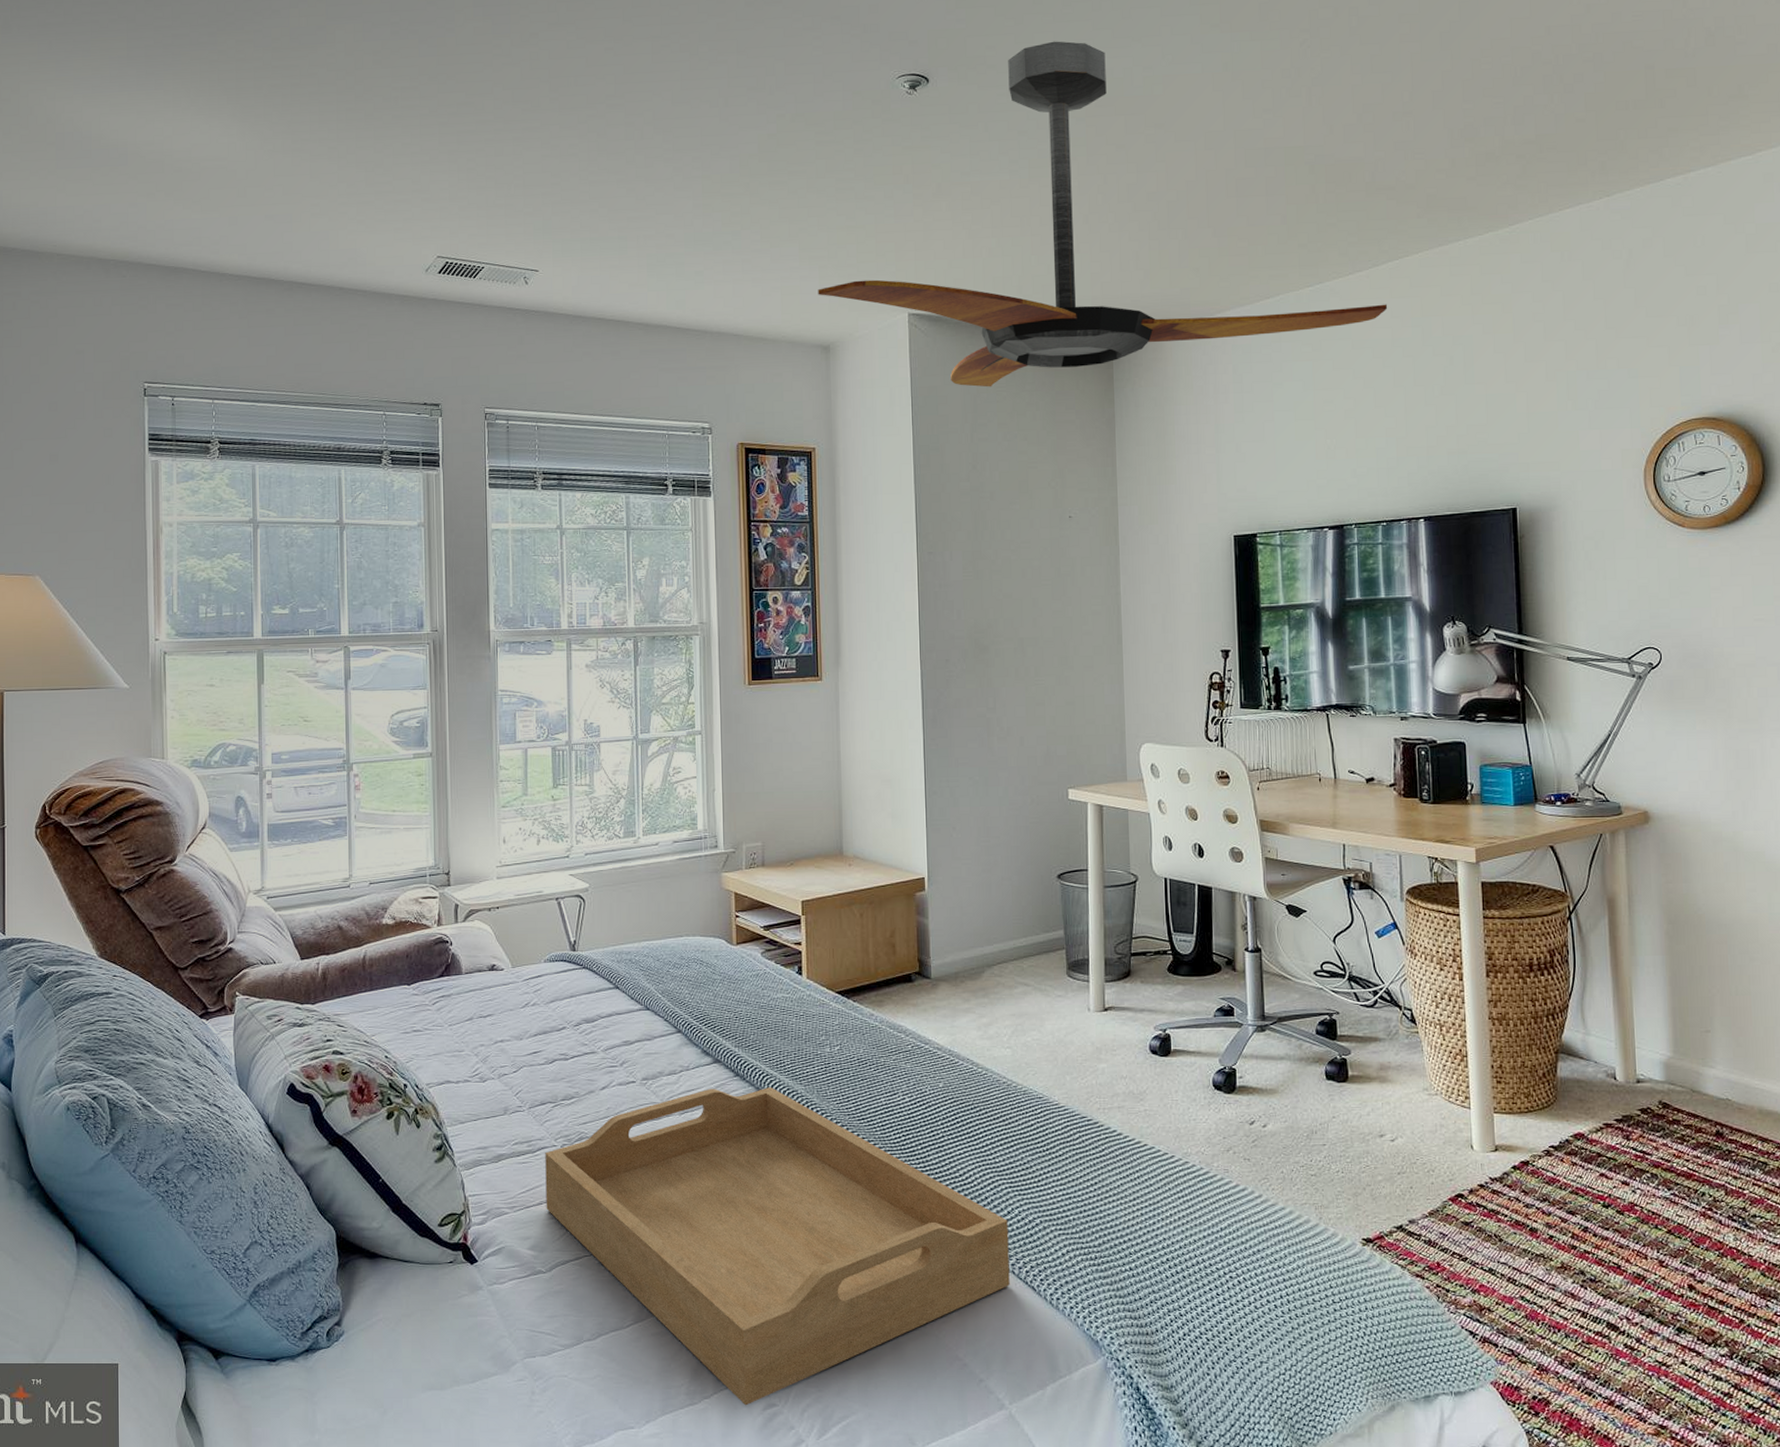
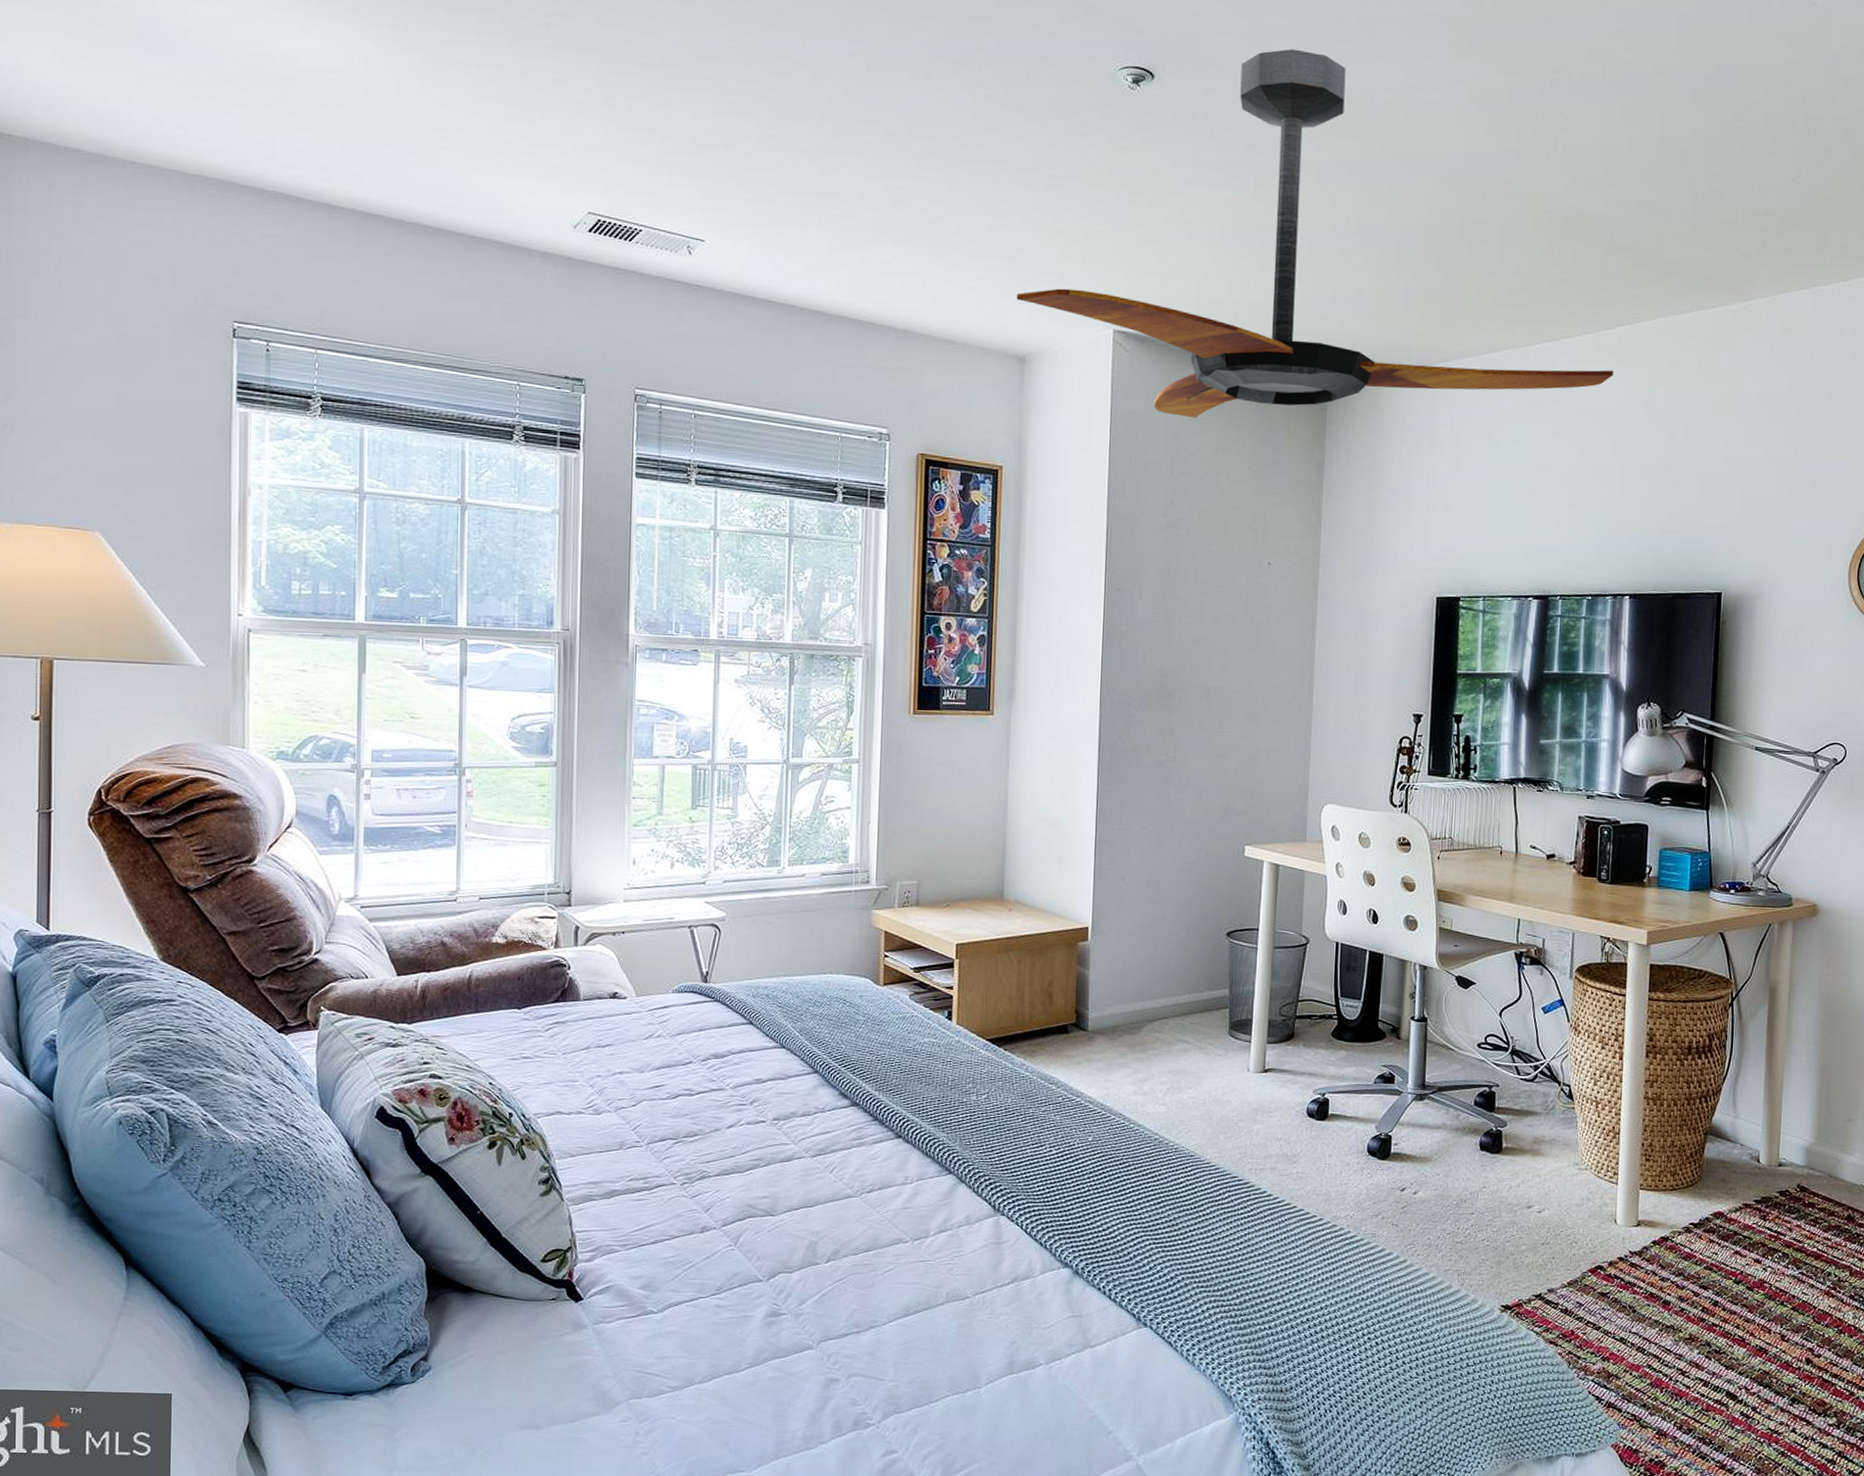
serving tray: present [545,1087,1010,1406] -> none [661,1131,1149,1452]

